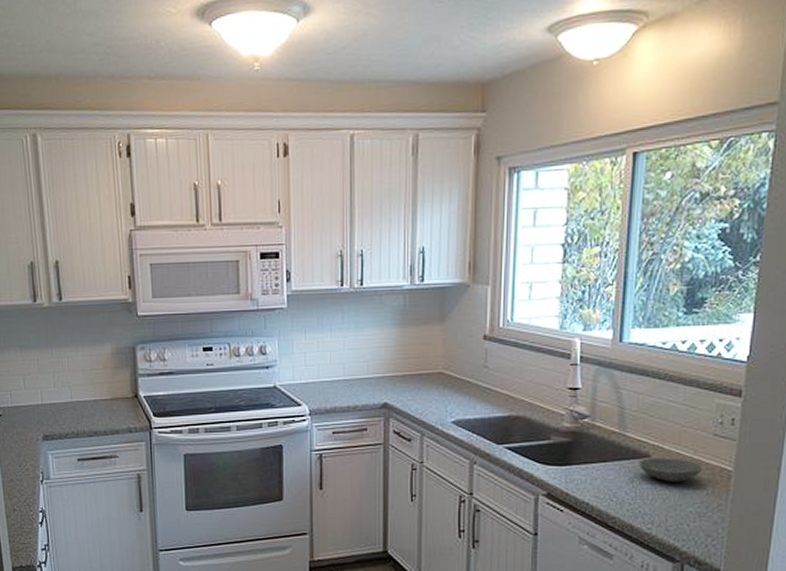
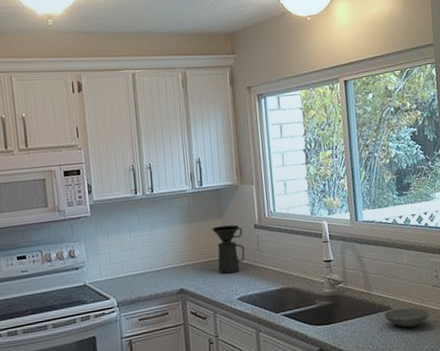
coffee maker: none [430,333,468,391] -> present [212,224,245,274]

